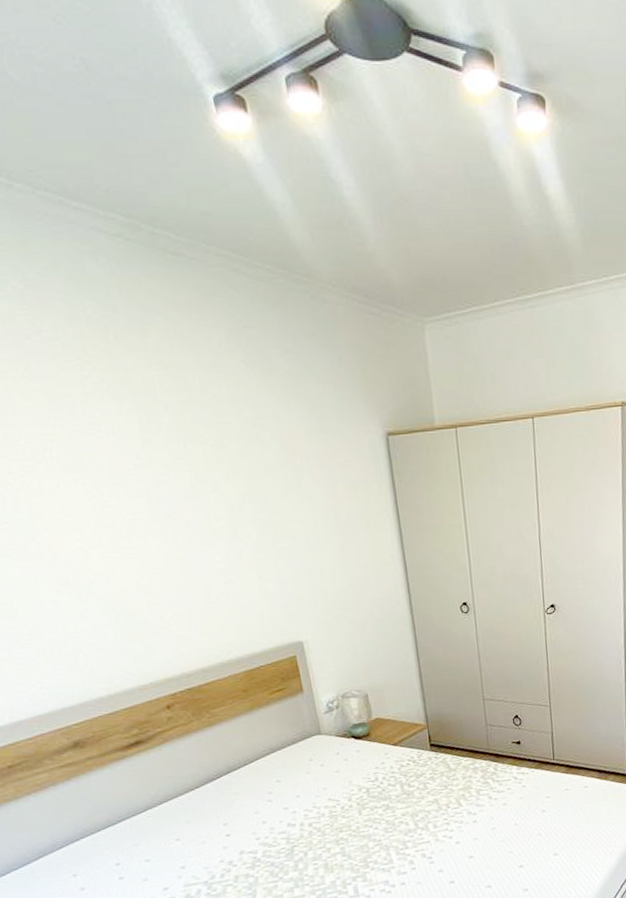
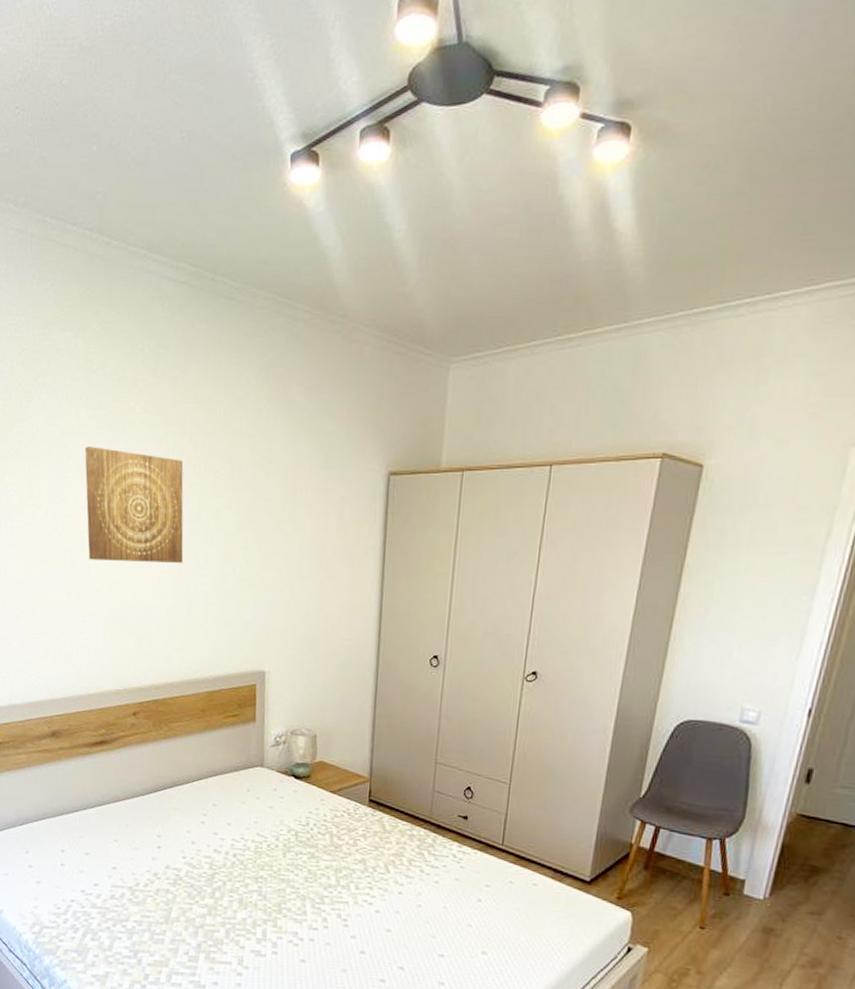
wall art: none [37,423,188,550] -> present [85,447,184,563]

